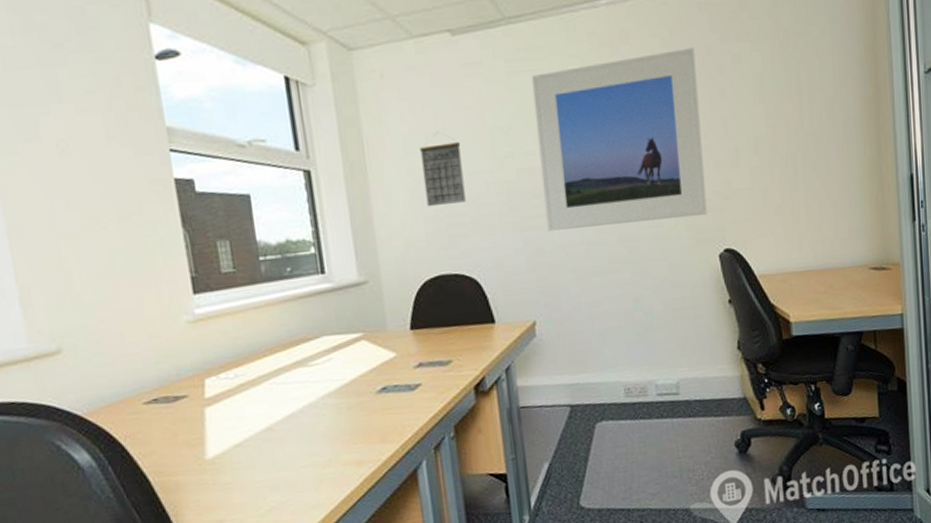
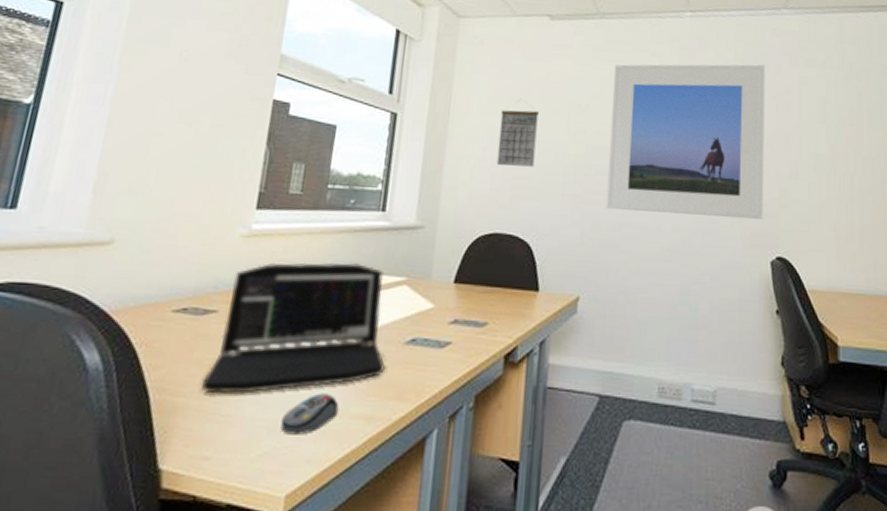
laptop: none [193,328,365,468] -> present [202,262,386,394]
computer mouse: none [279,448,330,489] -> present [280,393,339,435]

